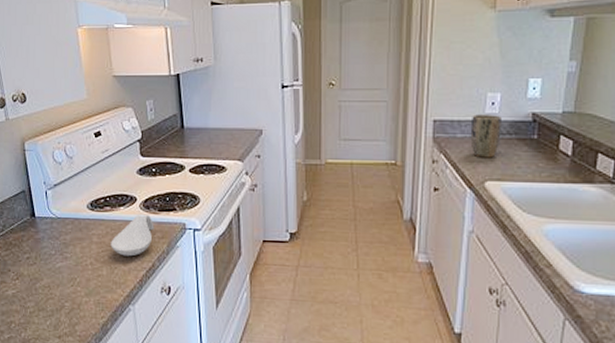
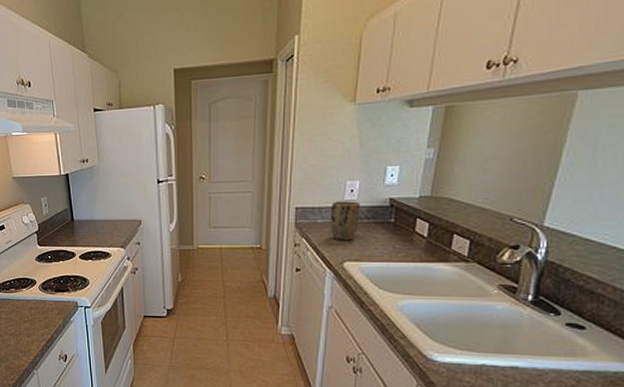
spoon rest: present [110,215,154,257] -> none [16,295,52,330]

